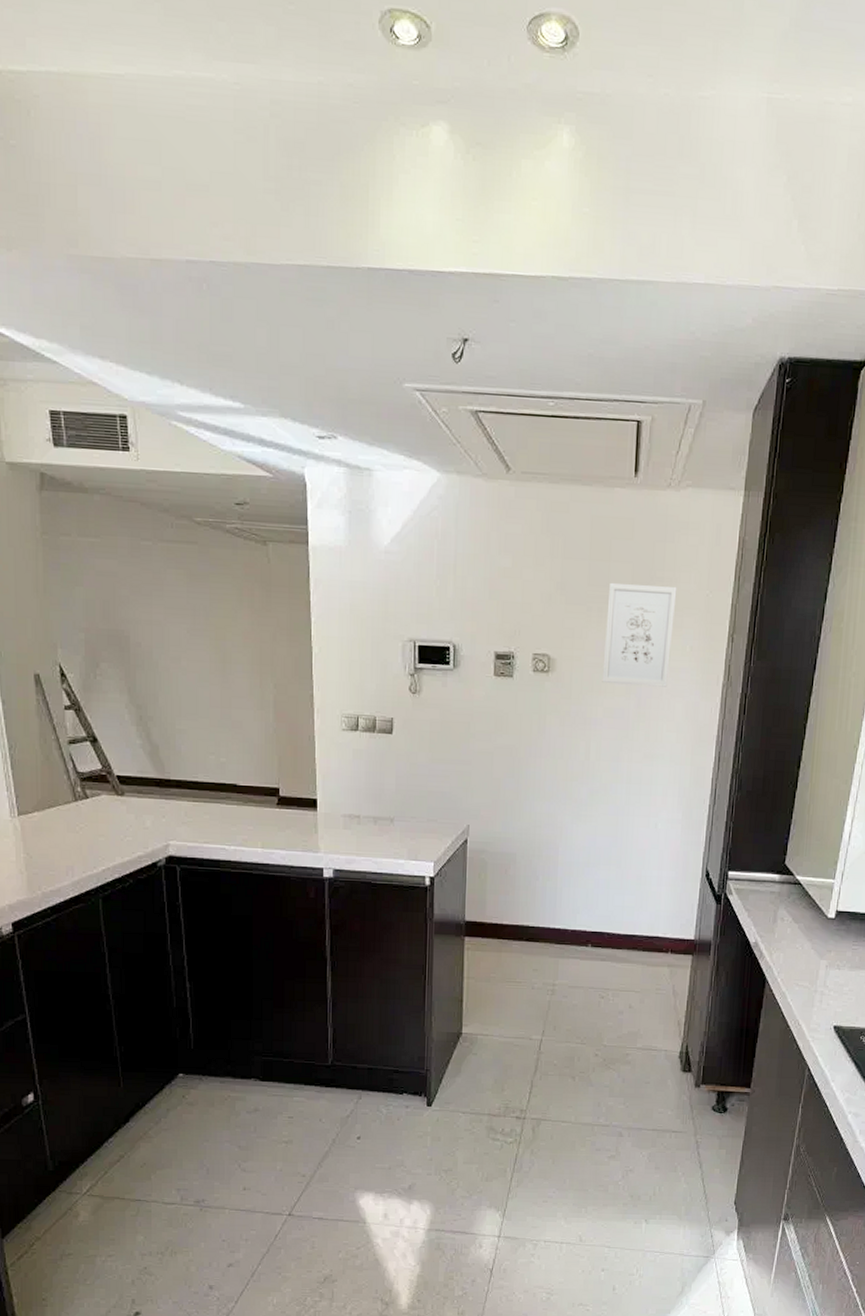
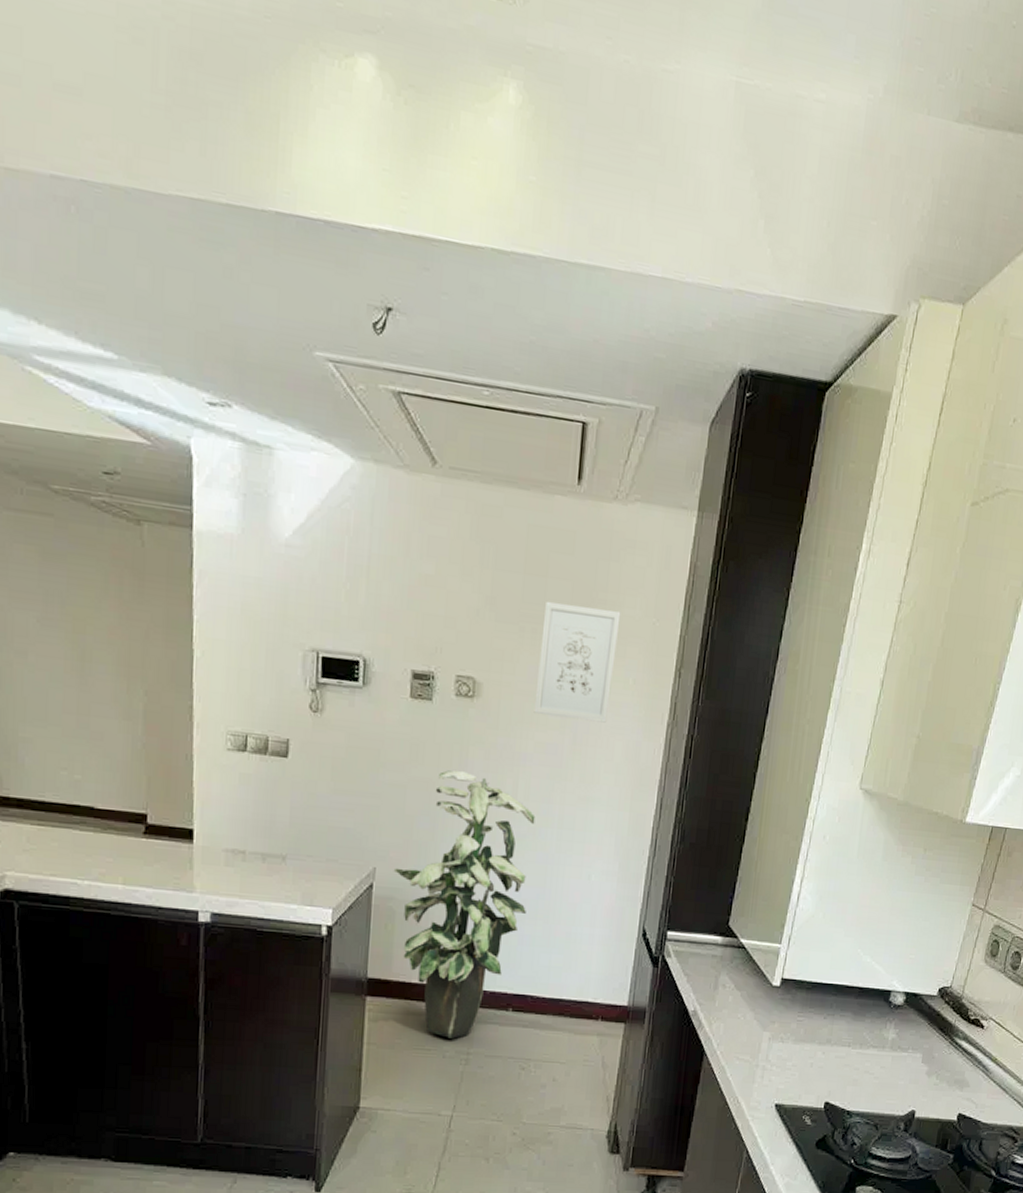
indoor plant: none [484,737,606,972] -> present [393,770,536,1039]

